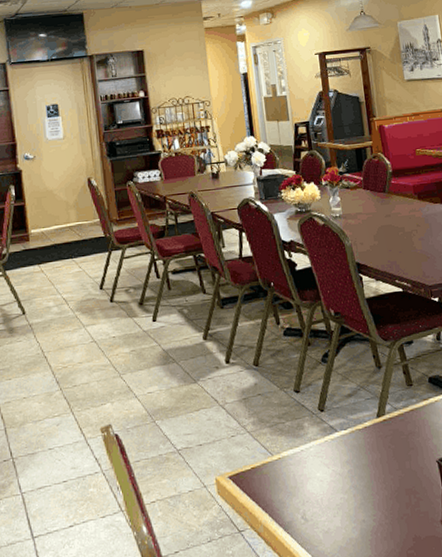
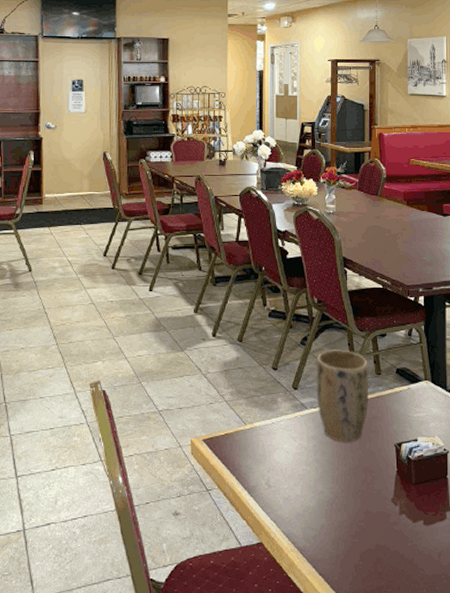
plant pot: none [341,363,403,464] -> present [316,349,369,442]

